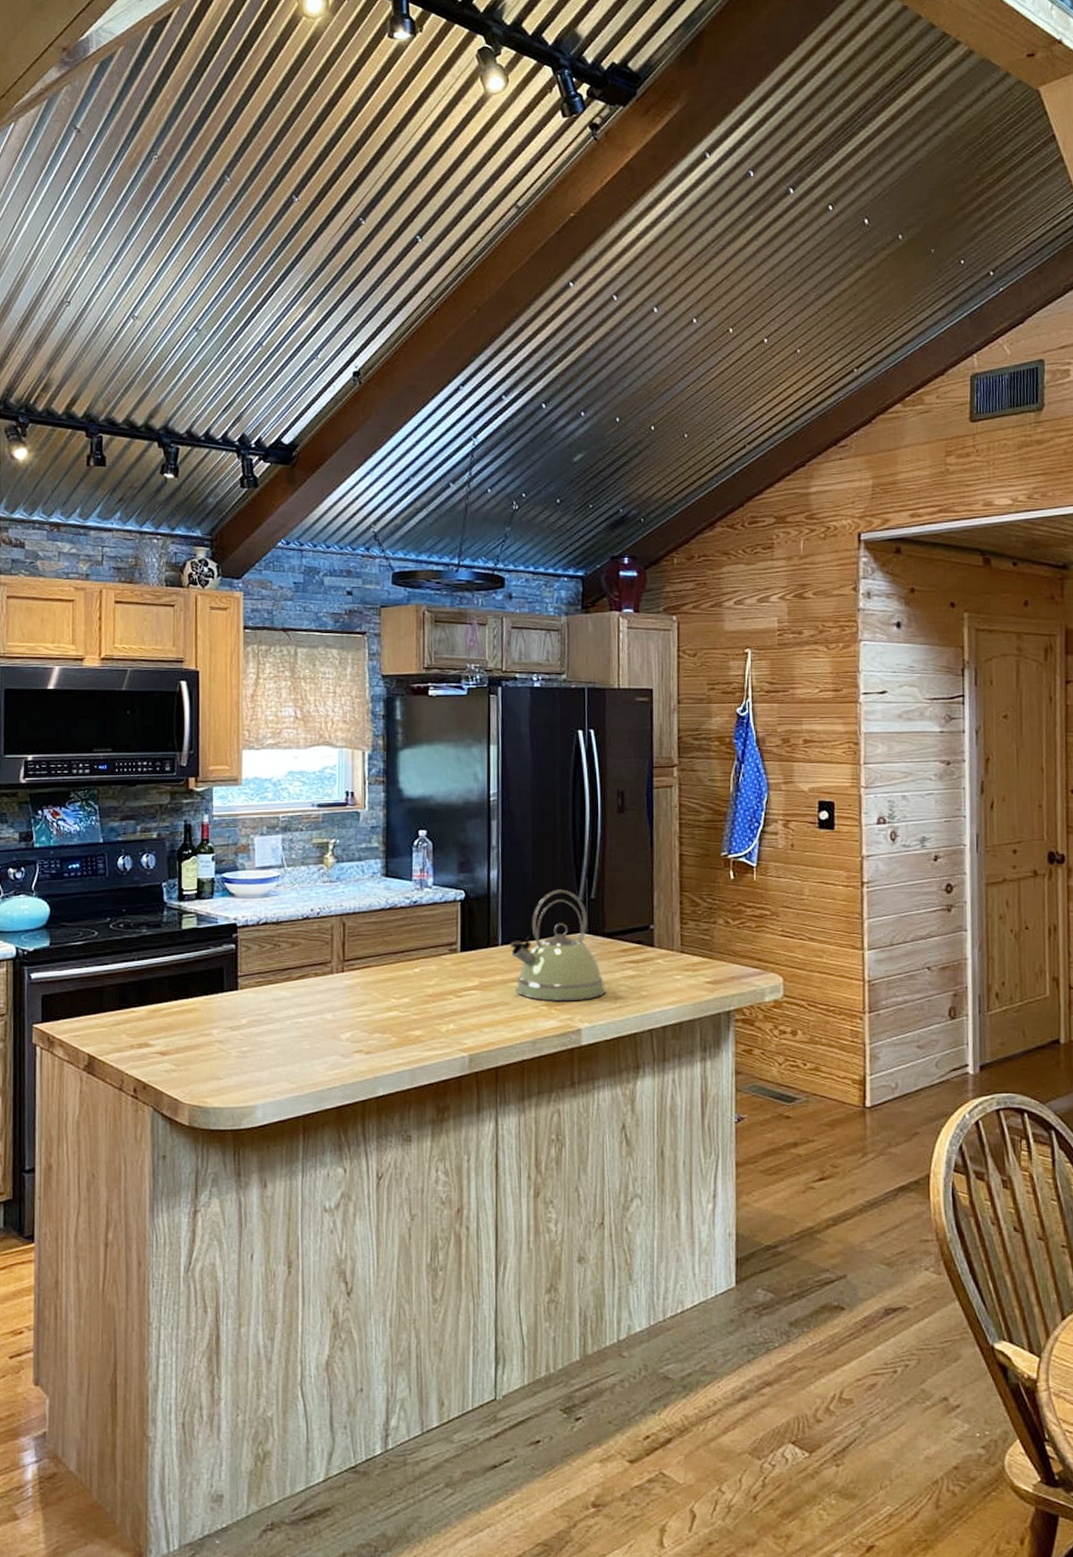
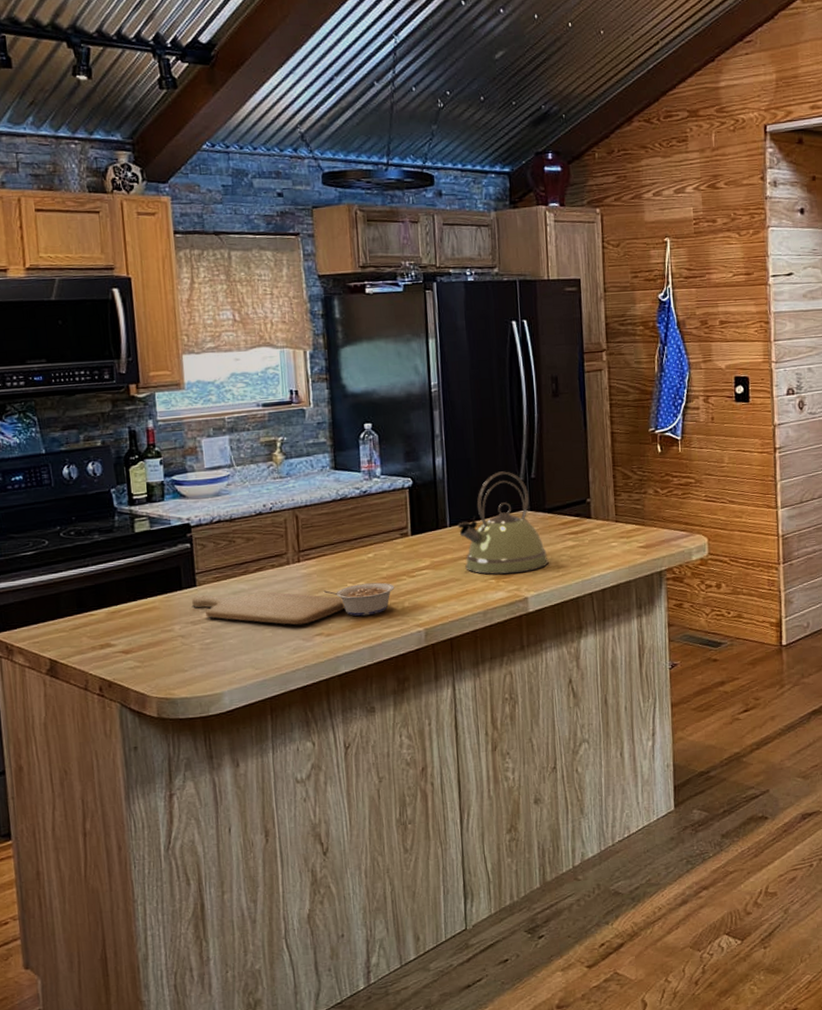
chopping board: none [233,1000,388,1040] -> present [192,591,346,625]
legume: none [366,1000,440,1035] -> present [323,582,395,617]

